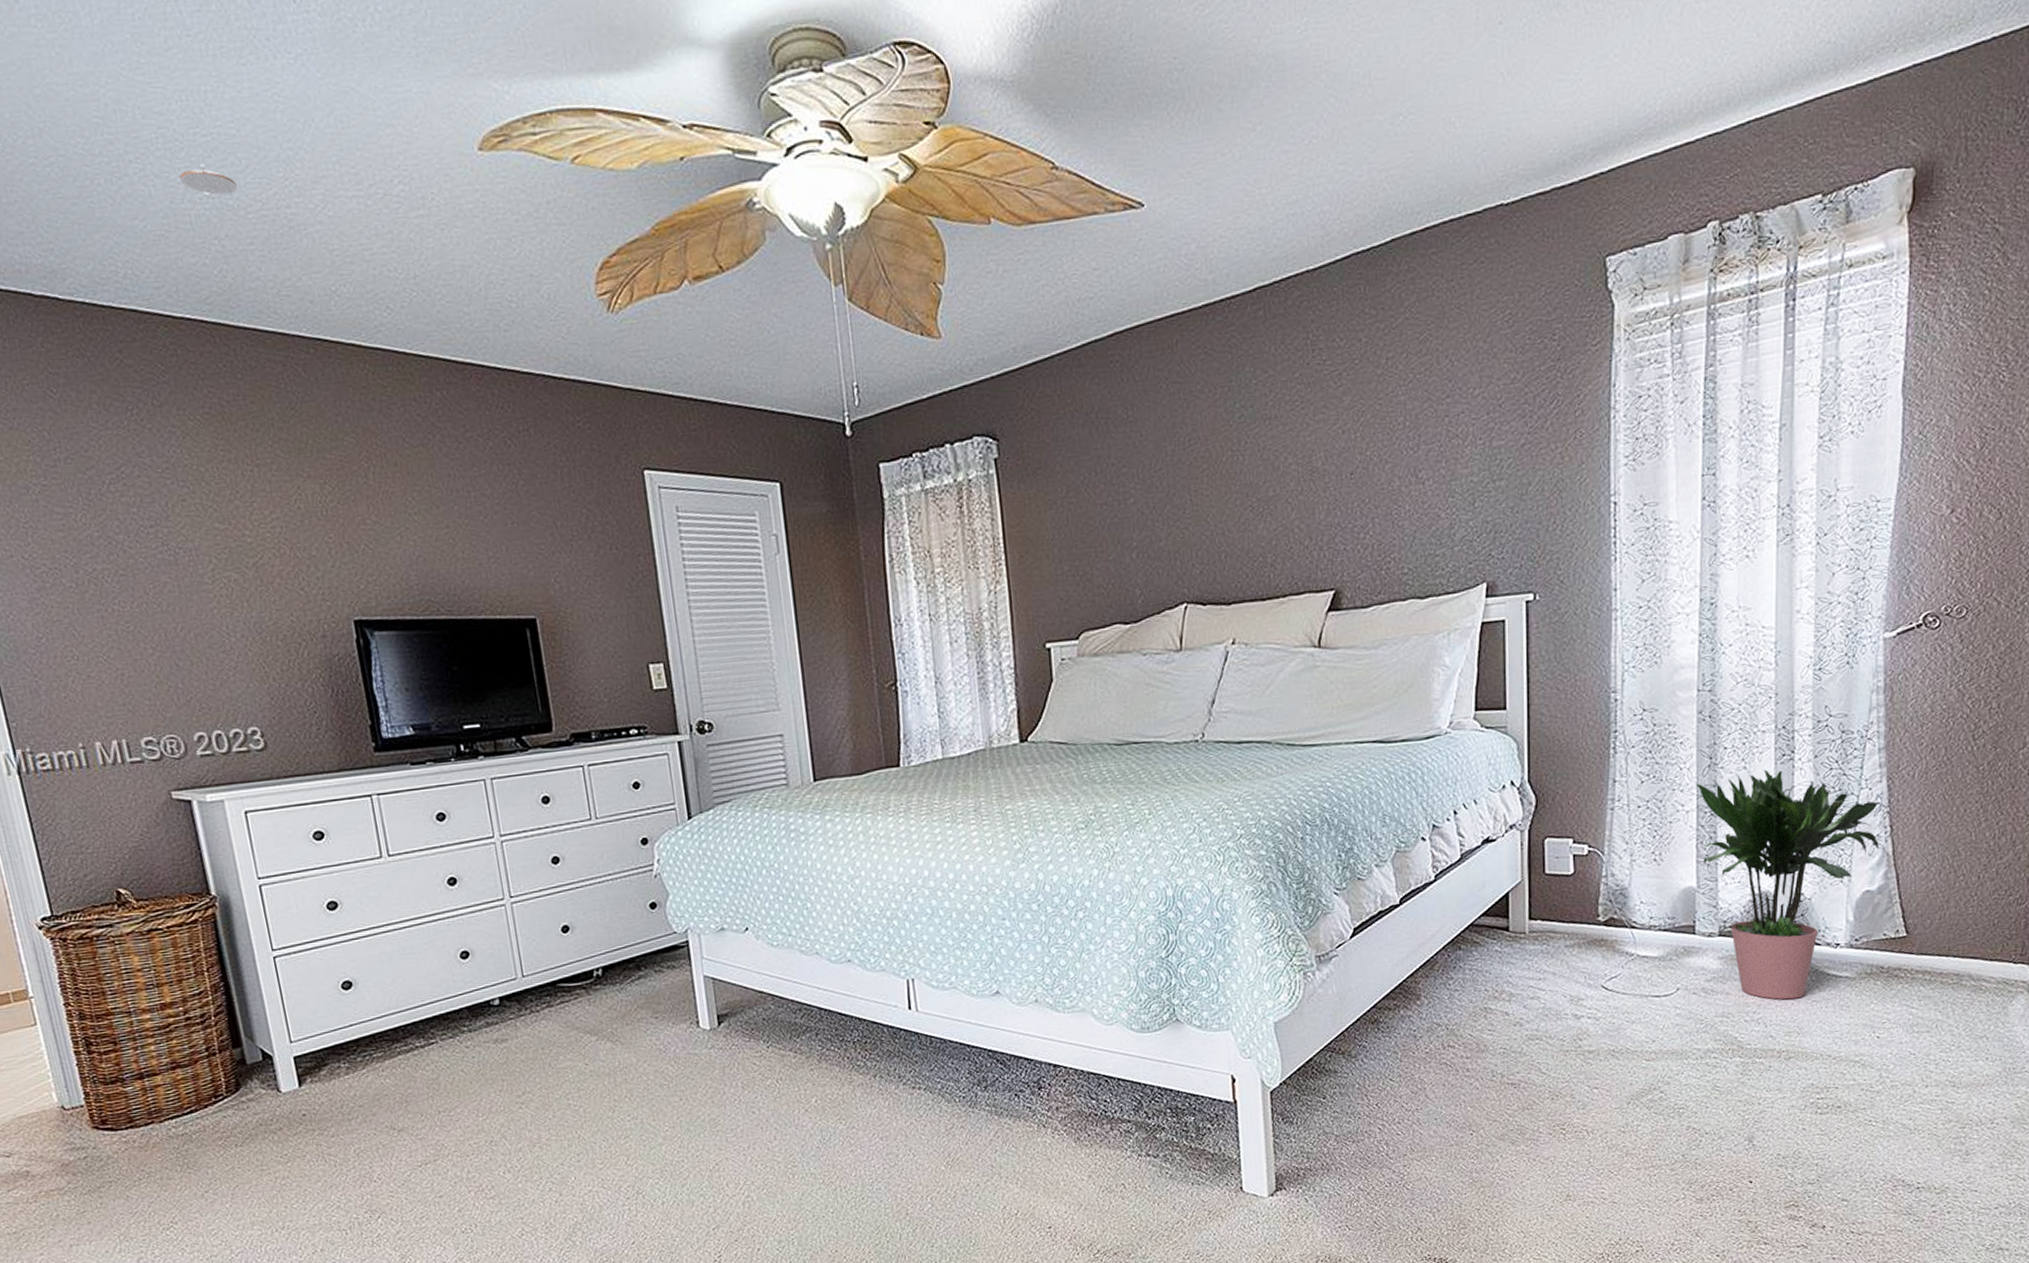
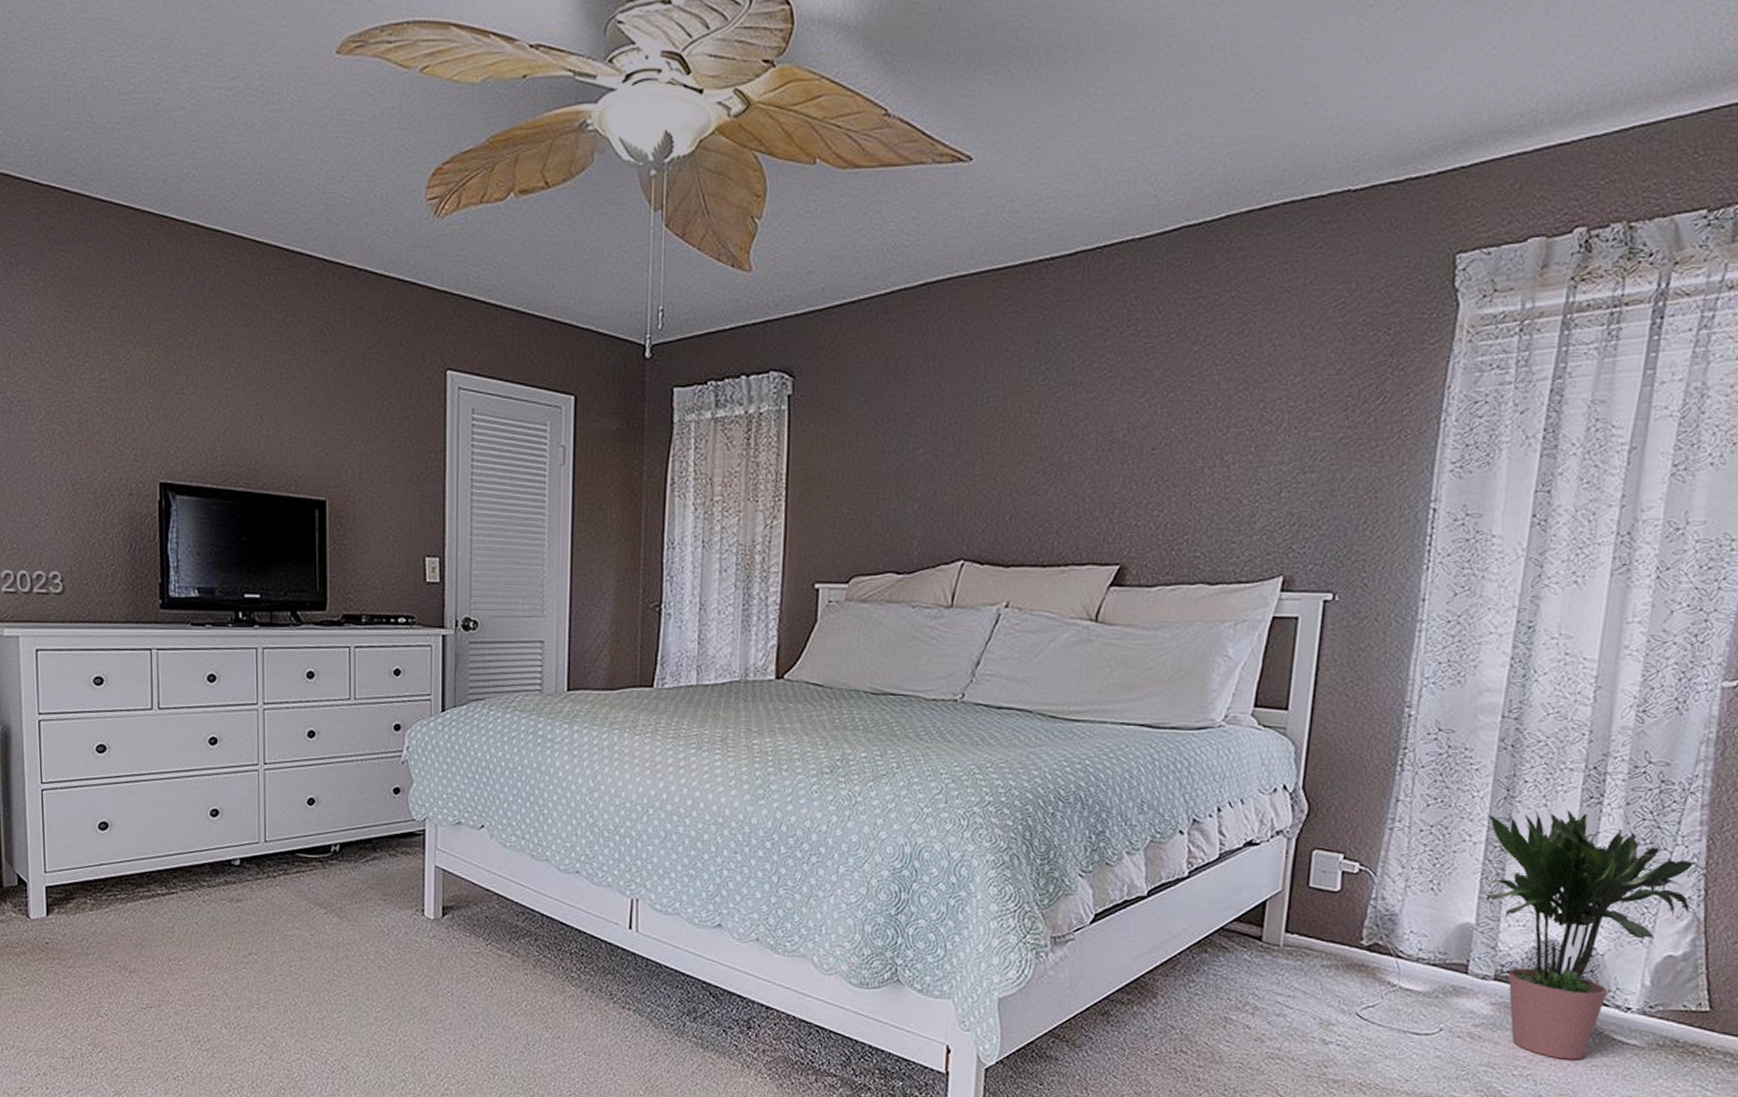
recessed light: present [179,163,238,198] -> none [65,46,115,77]

